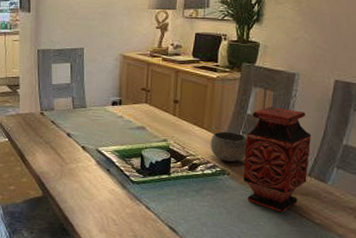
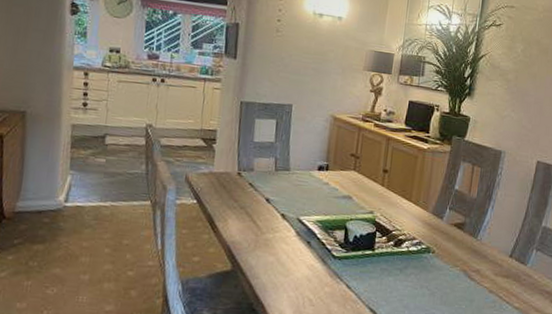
bowl: present [210,131,248,162] -> none [417,206,454,239]
vase: present [243,107,312,213] -> none [448,183,514,295]

